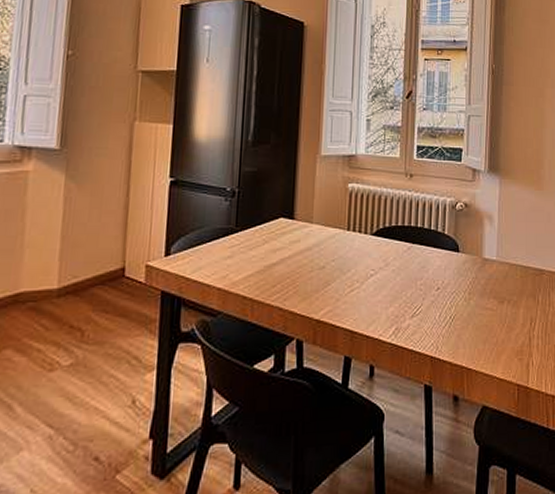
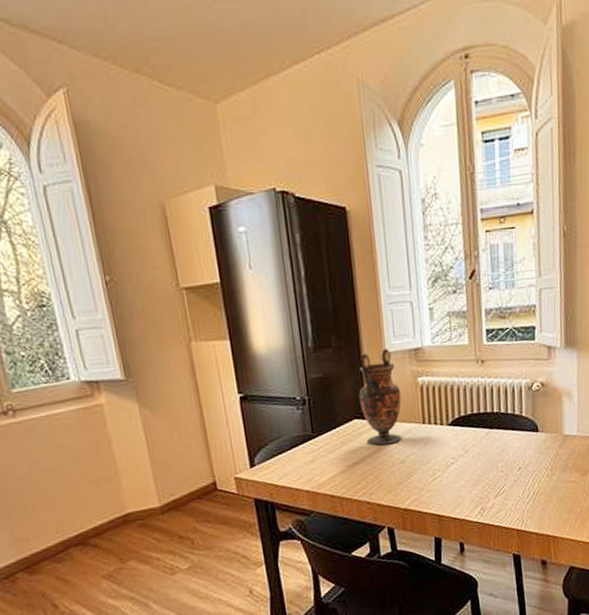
vase: none [288,152,330,248] -> present [358,348,402,446]

